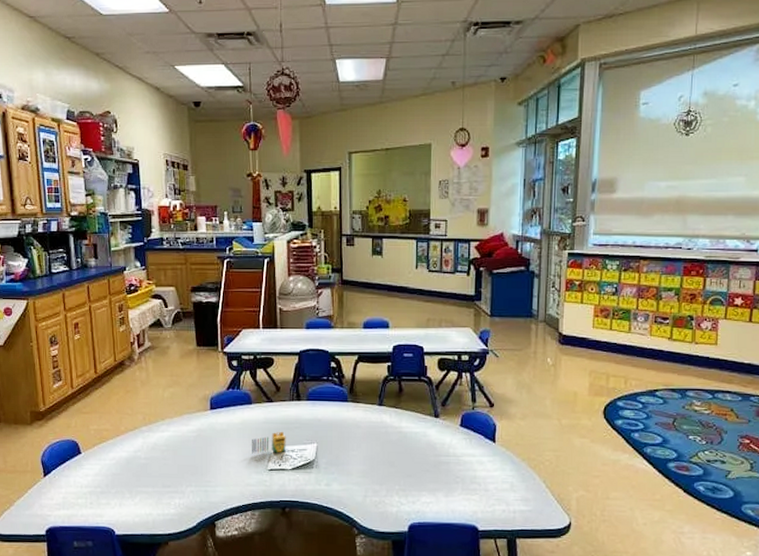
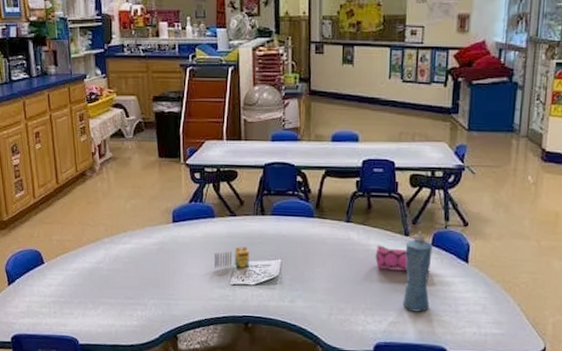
pencil case: none [407,426,460,453] -> present [375,244,430,272]
squeeze bottle: none [435,412,461,492] -> present [403,230,433,312]

